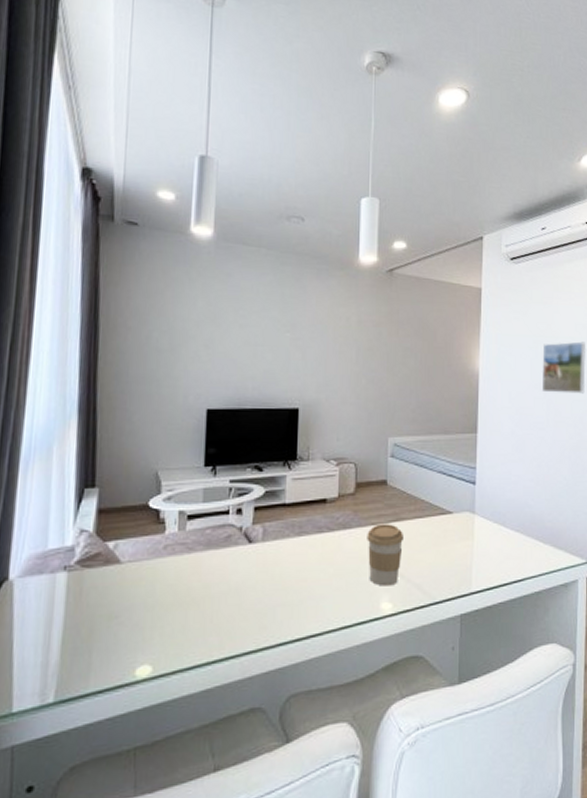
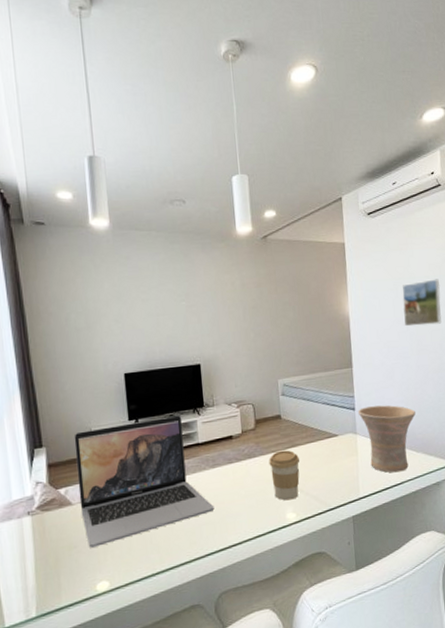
laptop: none [130,467,295,620] -> present [74,415,215,548]
vase: none [478,482,546,566] -> present [357,405,416,473]

